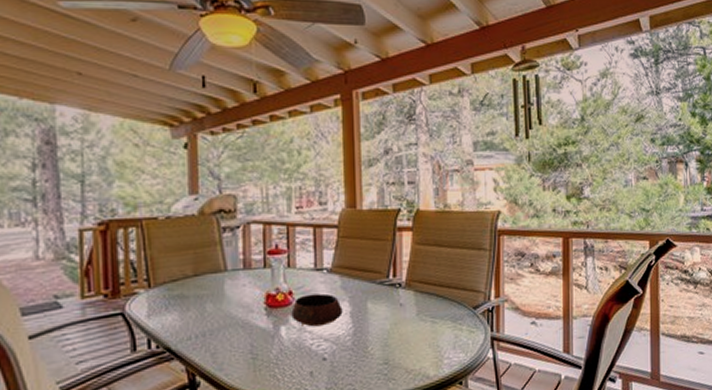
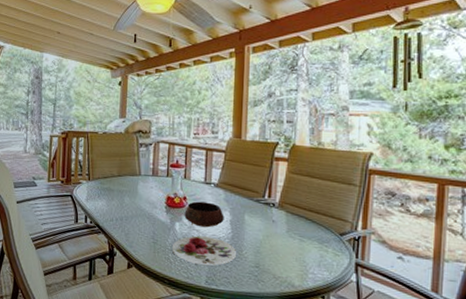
plate: none [277,337,362,376] -> present [171,235,237,266]

